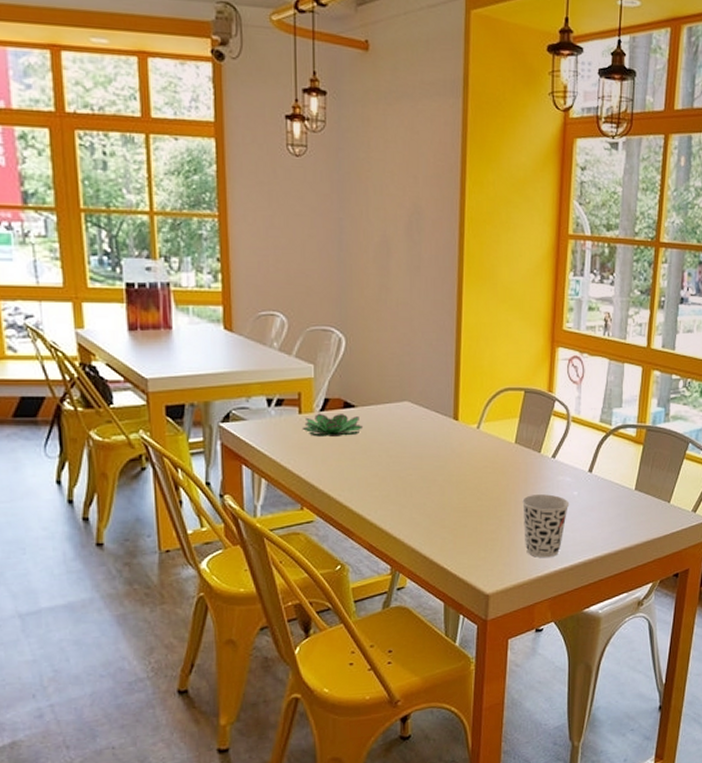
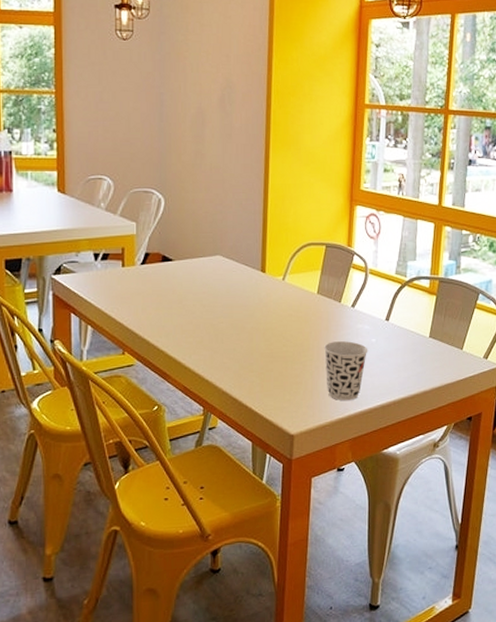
succulent plant: present [303,413,364,438] -> none [126,266,180,289]

